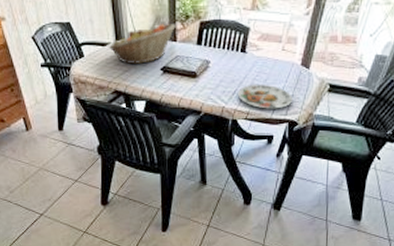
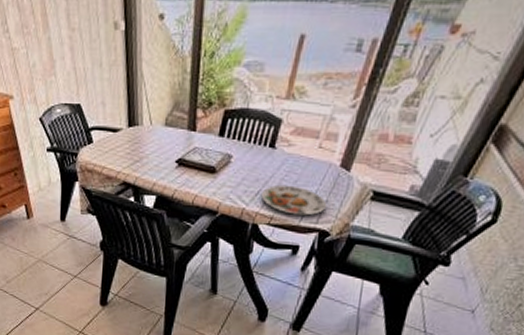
fruit basket: present [108,24,176,64] -> none [119,111,196,154]

